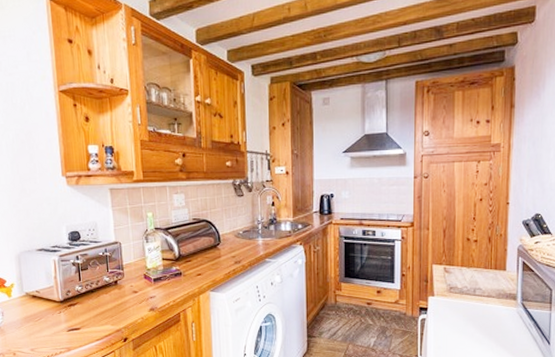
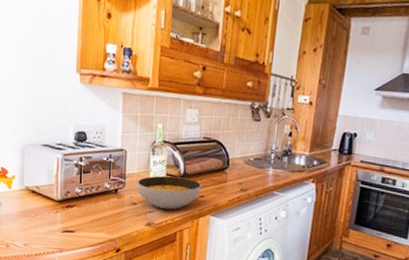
soup bowl: none [135,260,198,292] -> present [137,175,202,210]

